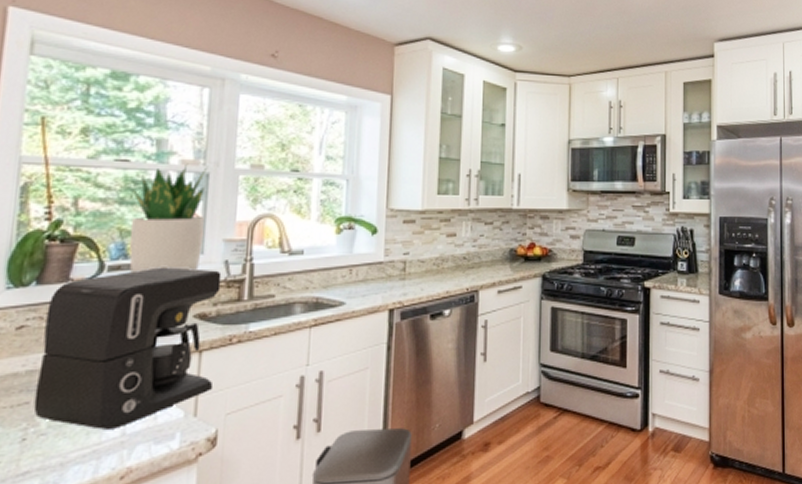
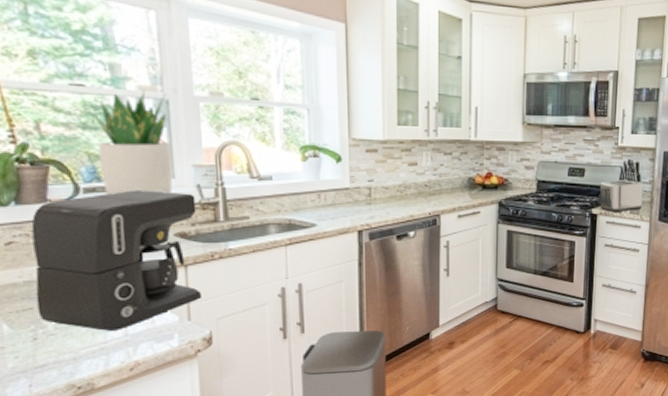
toaster: none [652,248,699,287] -> present [599,179,643,214]

